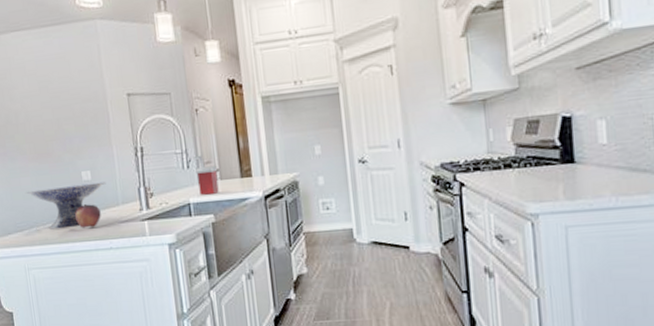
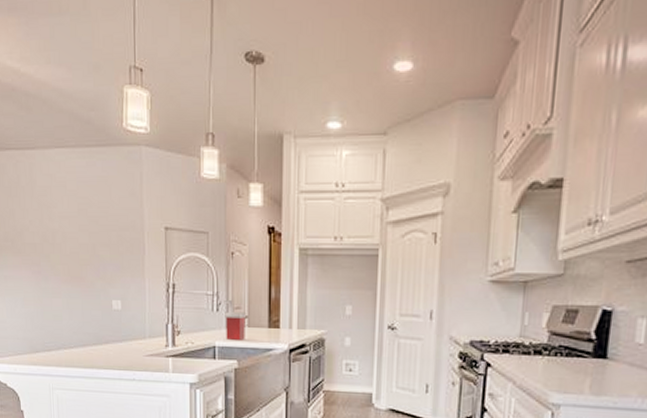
decorative bowl: present [25,182,106,230] -> none [55,312,135,355]
fruit: present [75,204,101,228] -> none [102,333,127,357]

